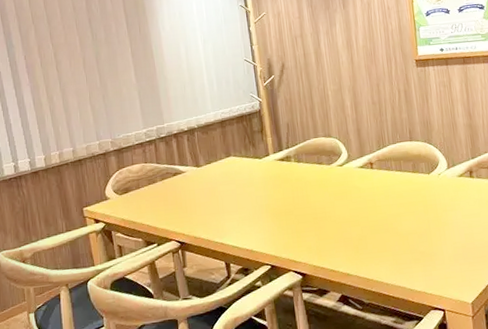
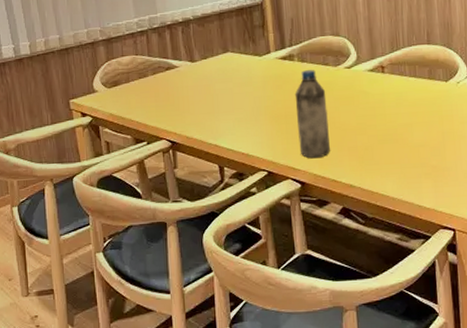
water bottle: none [293,169,328,251] -> present [295,70,330,159]

